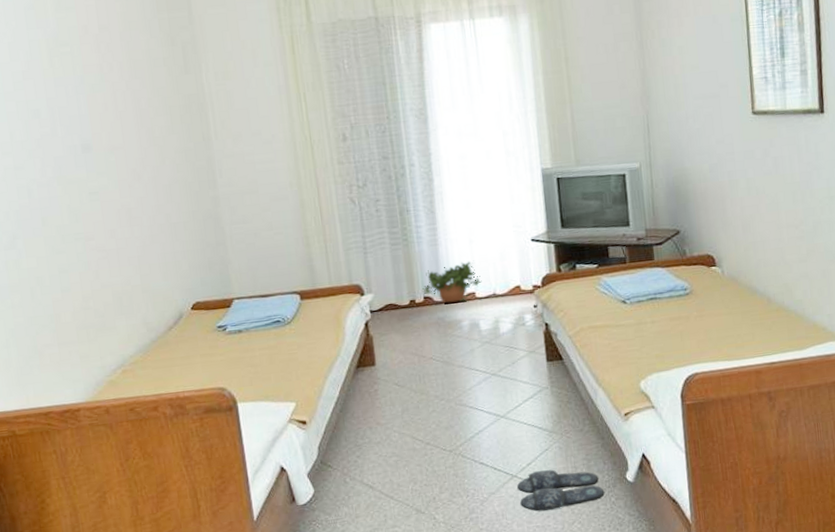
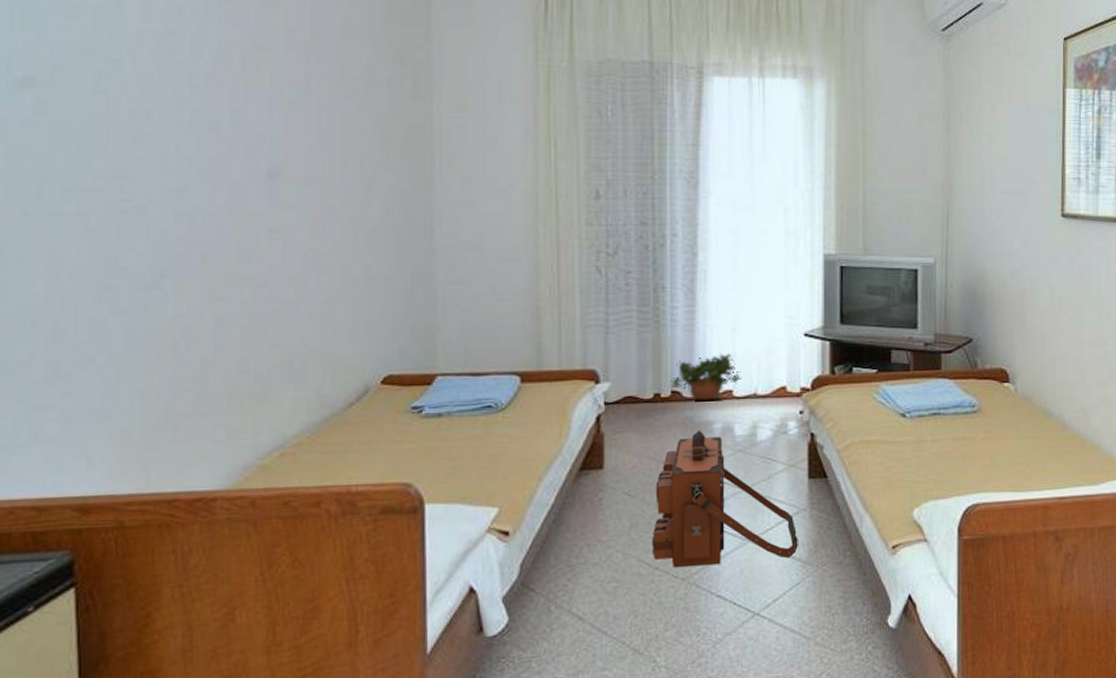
satchel: none [419,328,544,443] -> present [651,431,798,568]
slippers: present [517,469,604,511] -> none [759,608,861,658]

